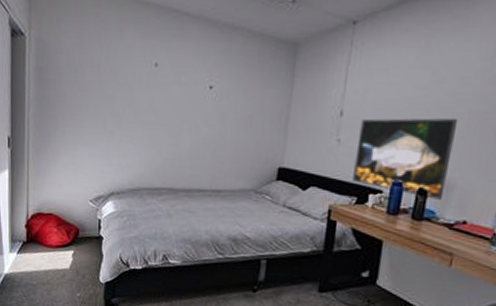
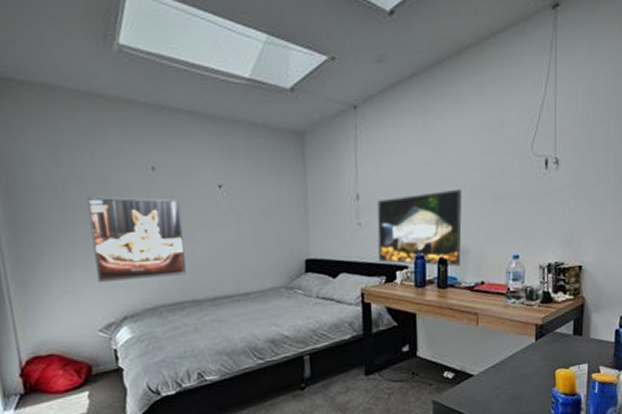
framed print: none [95,84,174,164] -> present [87,196,187,284]

